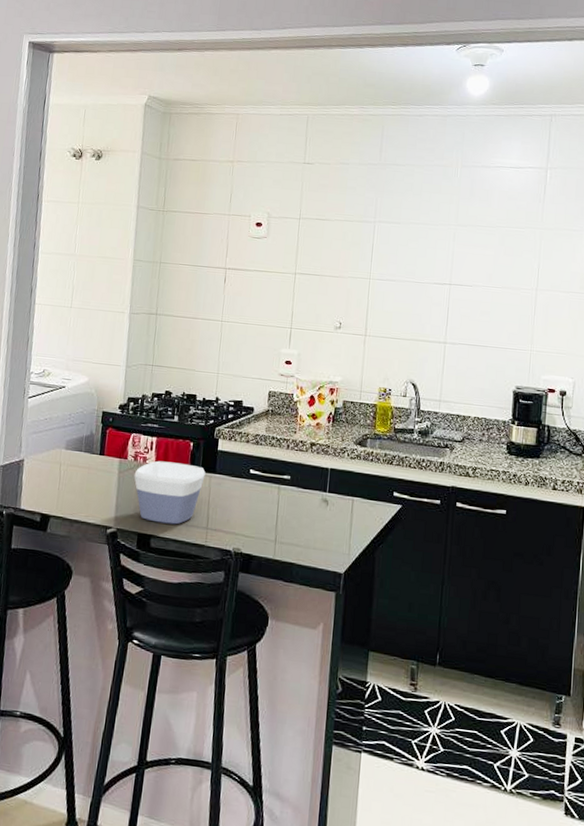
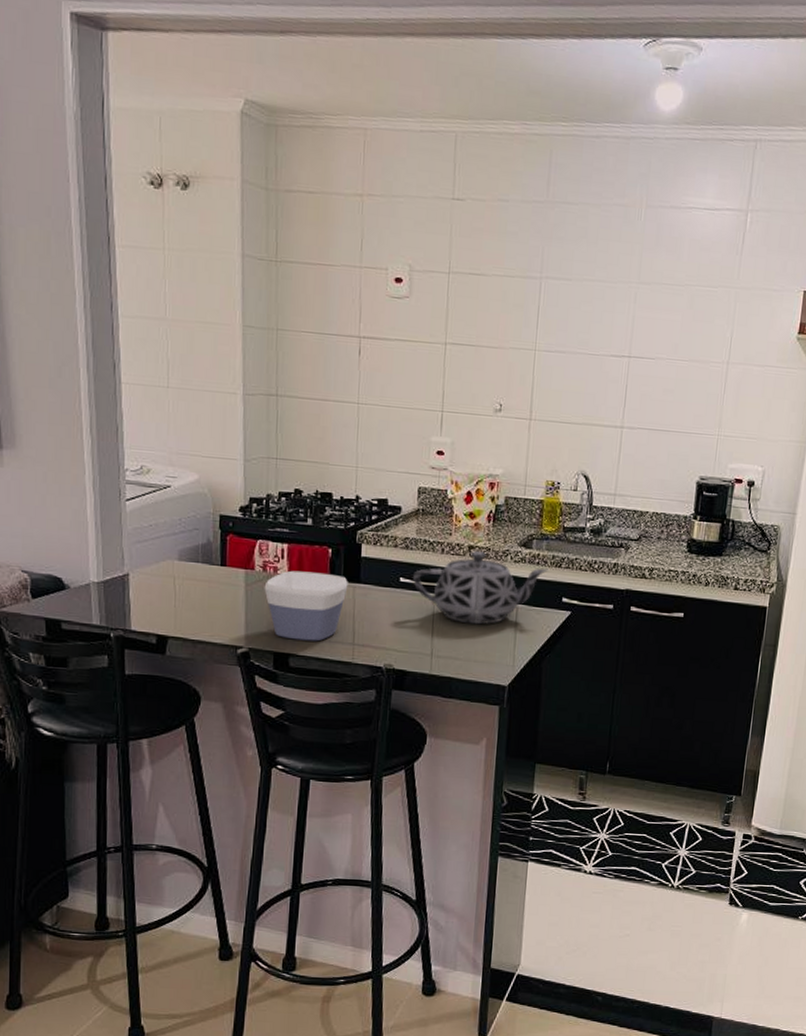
teapot: none [260,448,381,515] -> present [412,551,548,625]

